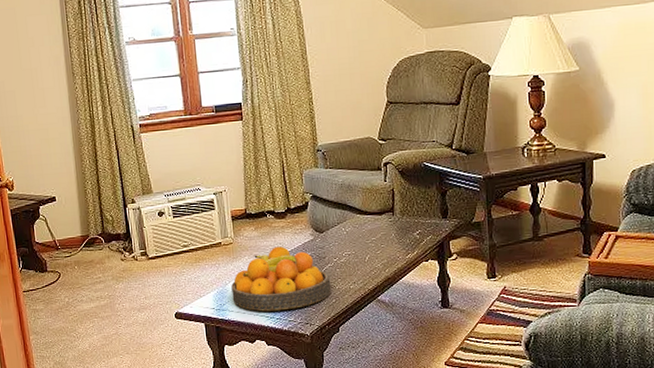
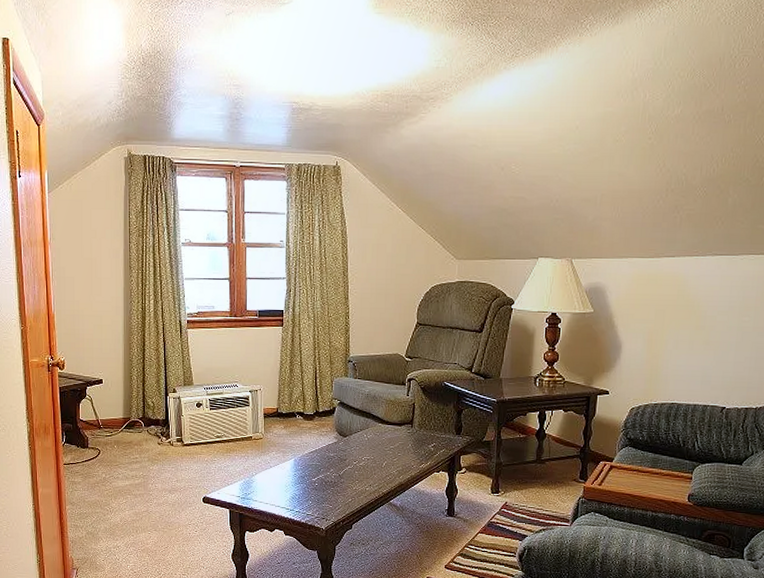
fruit bowl: present [231,246,332,312] -> none [257,445,349,505]

